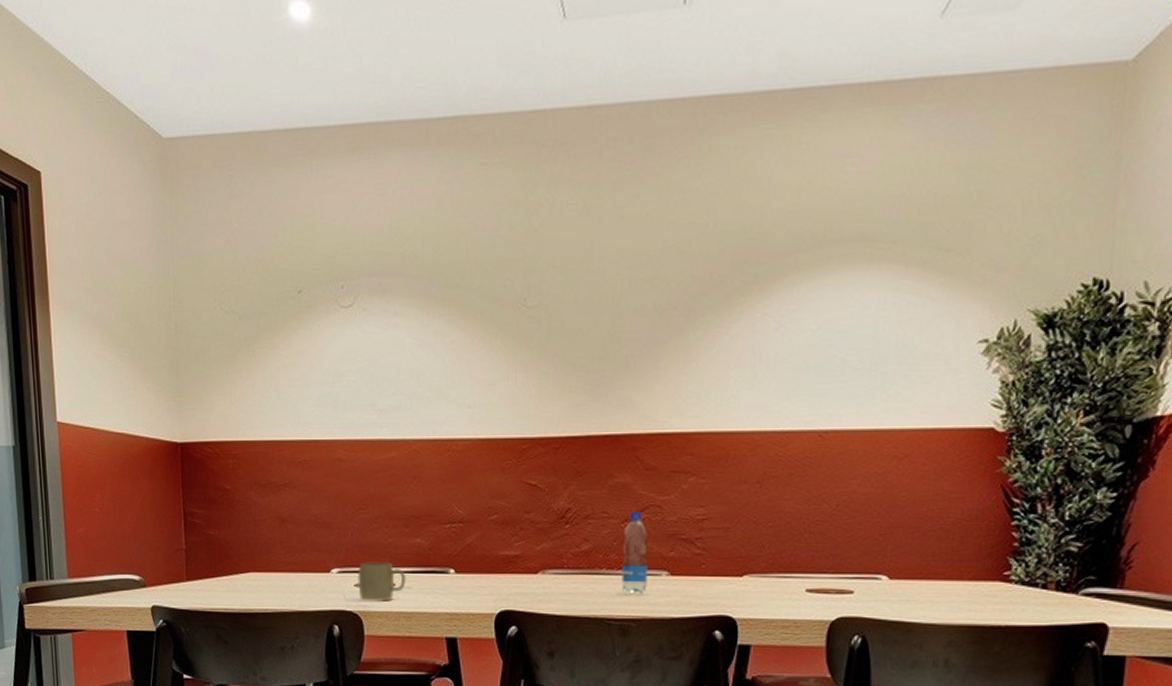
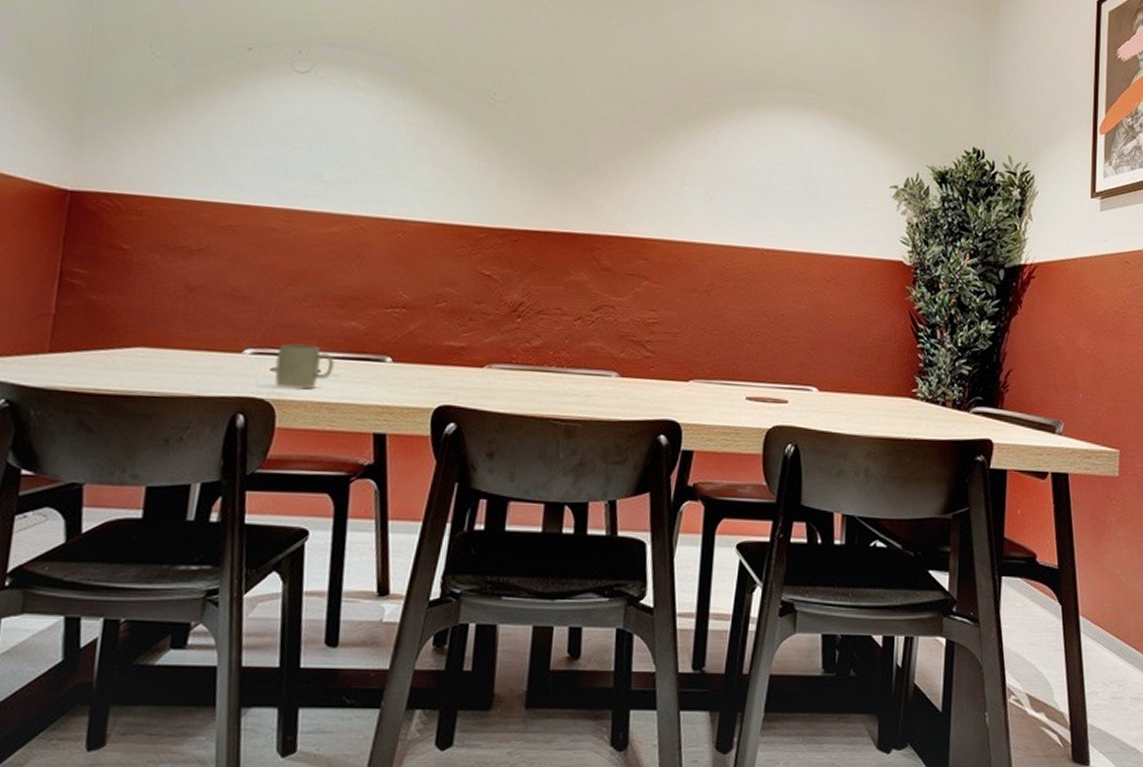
bottle: present [621,510,648,595] -> none [570,309,600,395]

